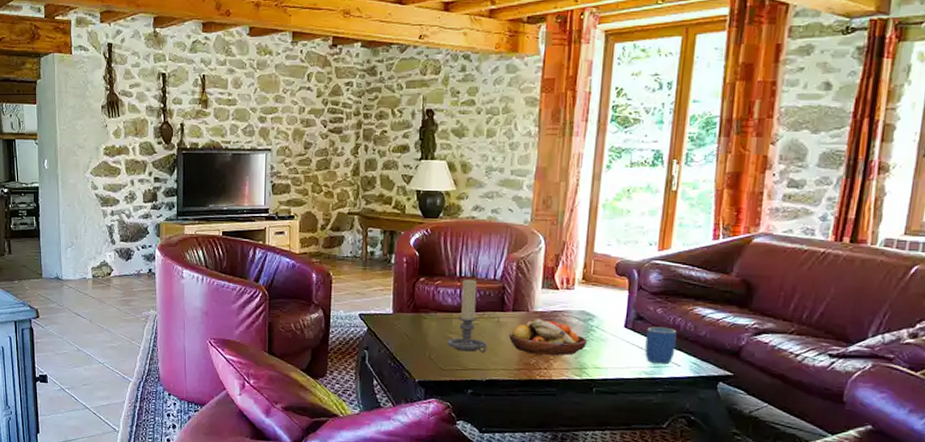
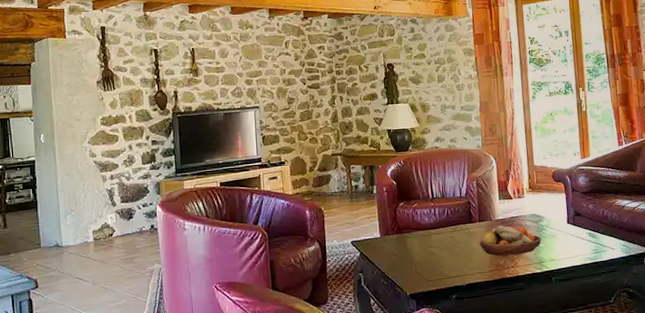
candle holder: present [446,278,487,353] -> none [429,198,463,262]
mug: present [645,326,677,364] -> none [584,219,608,250]

